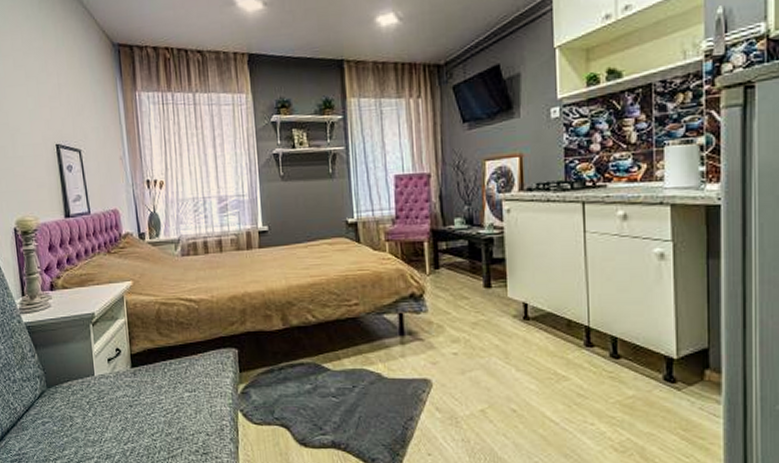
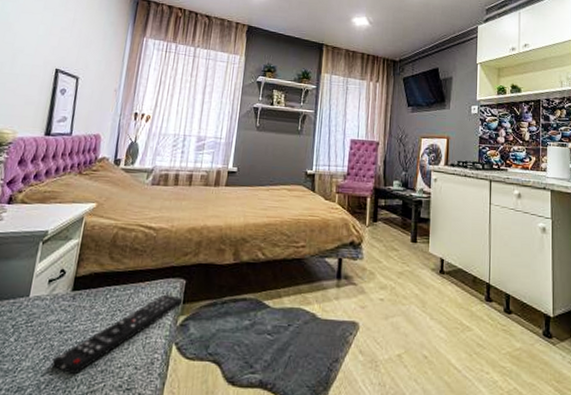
remote control: none [130,365,239,443] -> present [51,294,183,375]

